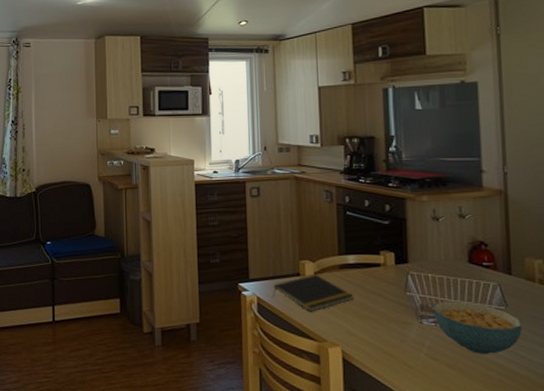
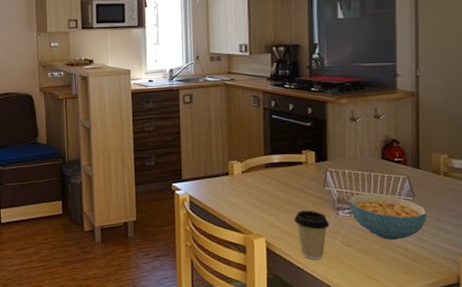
notepad: present [273,275,354,312] -> none [204,174,277,208]
coffee cup: none [373,317,413,374] -> present [294,210,330,259]

